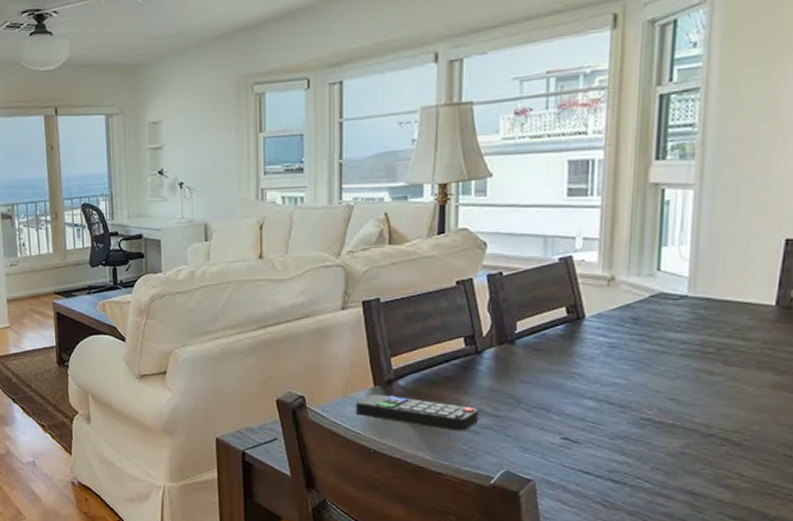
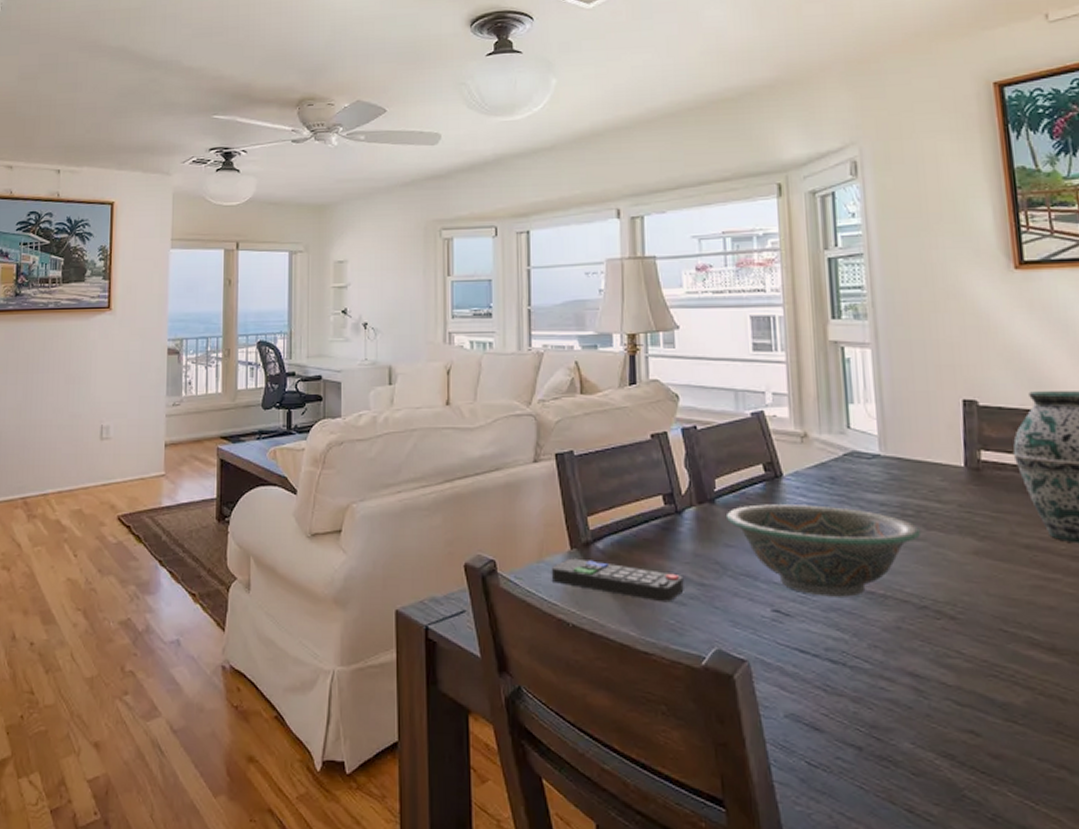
decorative bowl: none [524,344,720,427] -> present [725,504,922,597]

